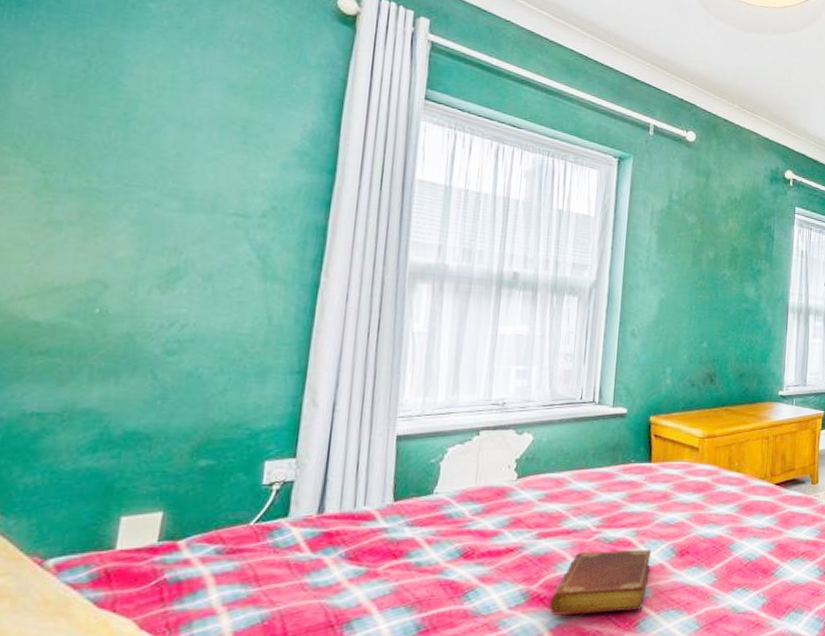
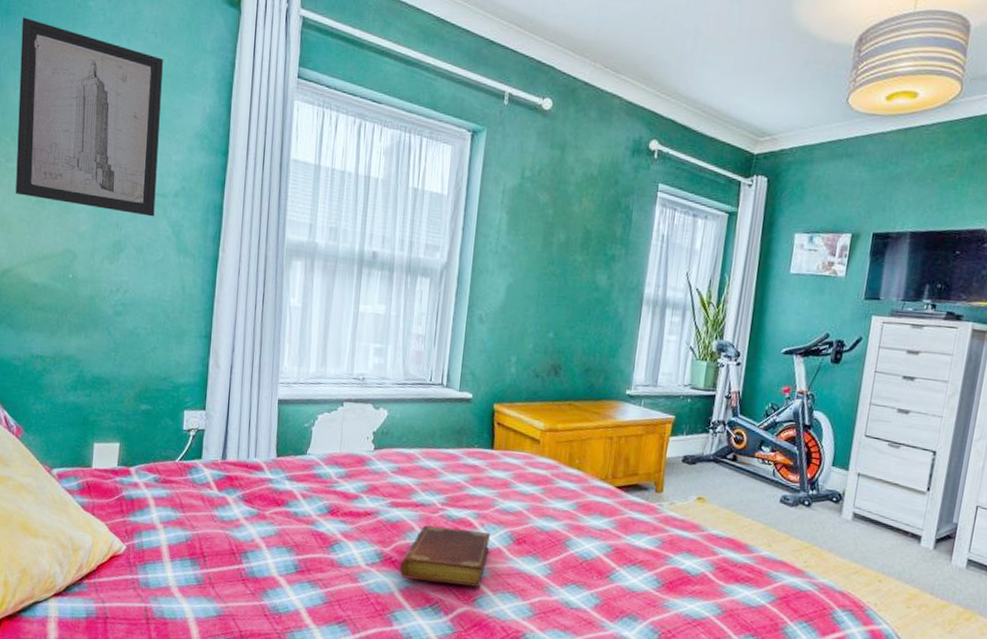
wall art: none [13,11,252,240] -> present [16,17,163,217]

